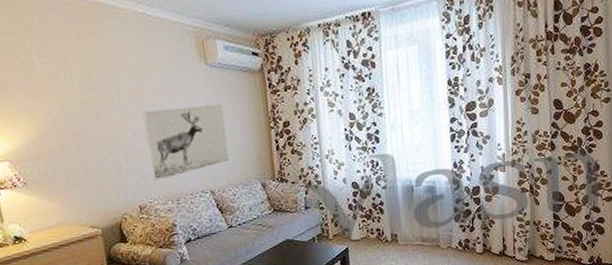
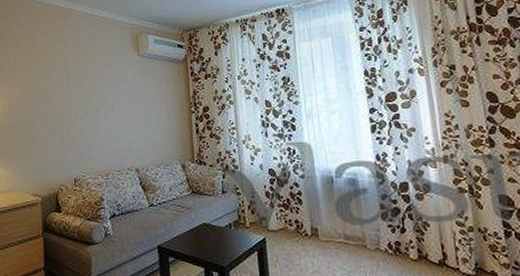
wall art: present [142,103,230,181] -> none [84,89,154,156]

